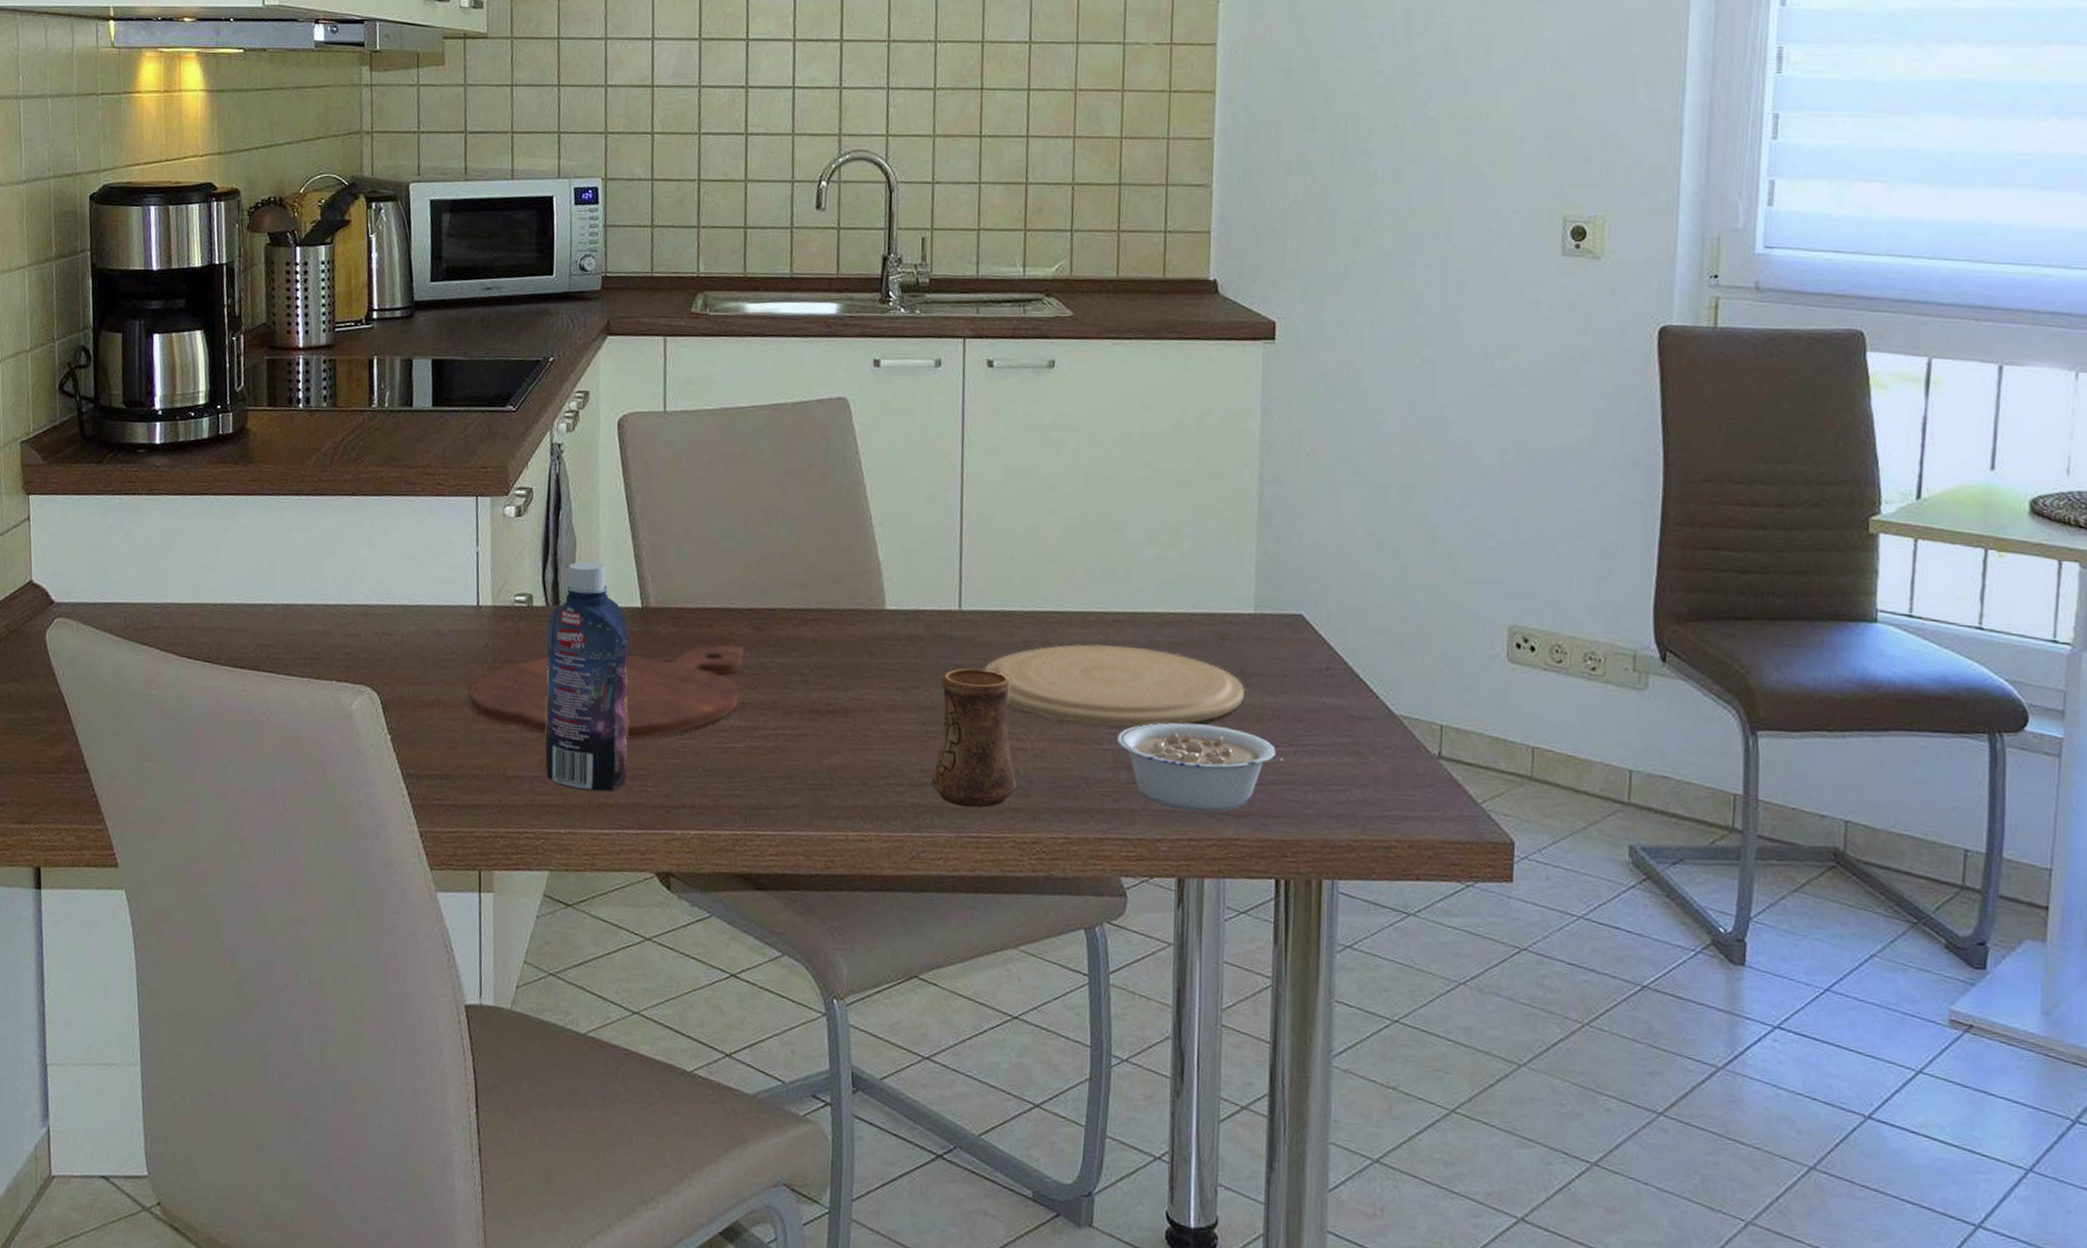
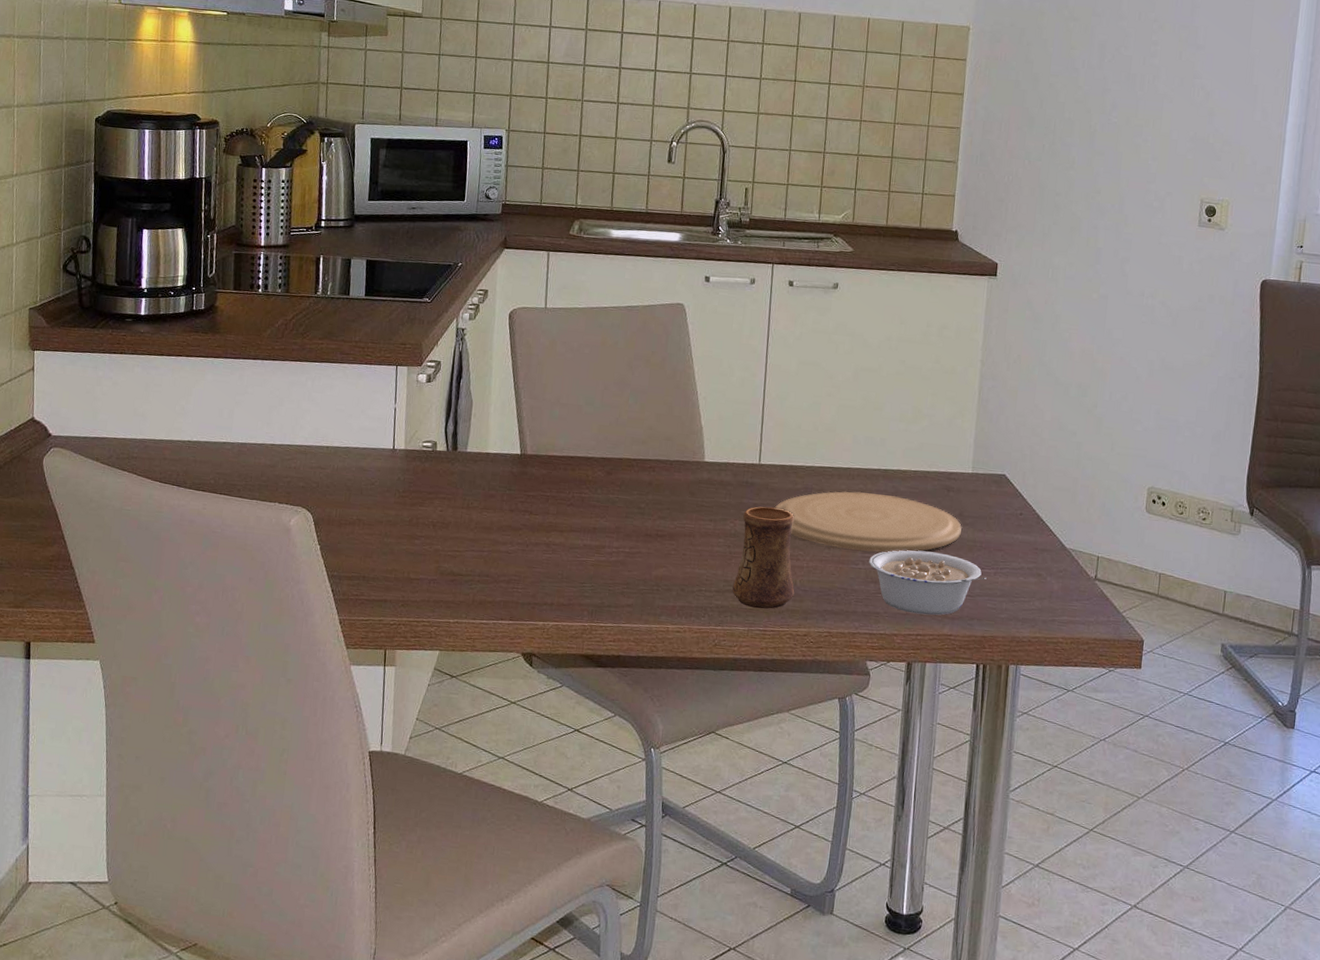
cutting board: present [468,645,744,739] -> none [383,484,597,553]
bottle: present [545,561,629,792] -> none [440,418,510,592]

